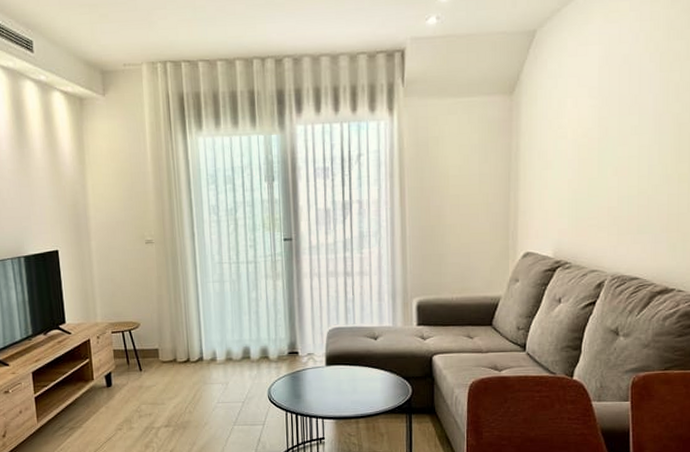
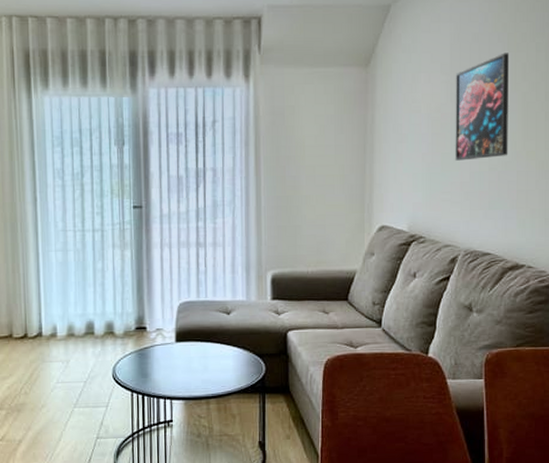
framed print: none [603,73,662,186] -> present [455,52,510,161]

